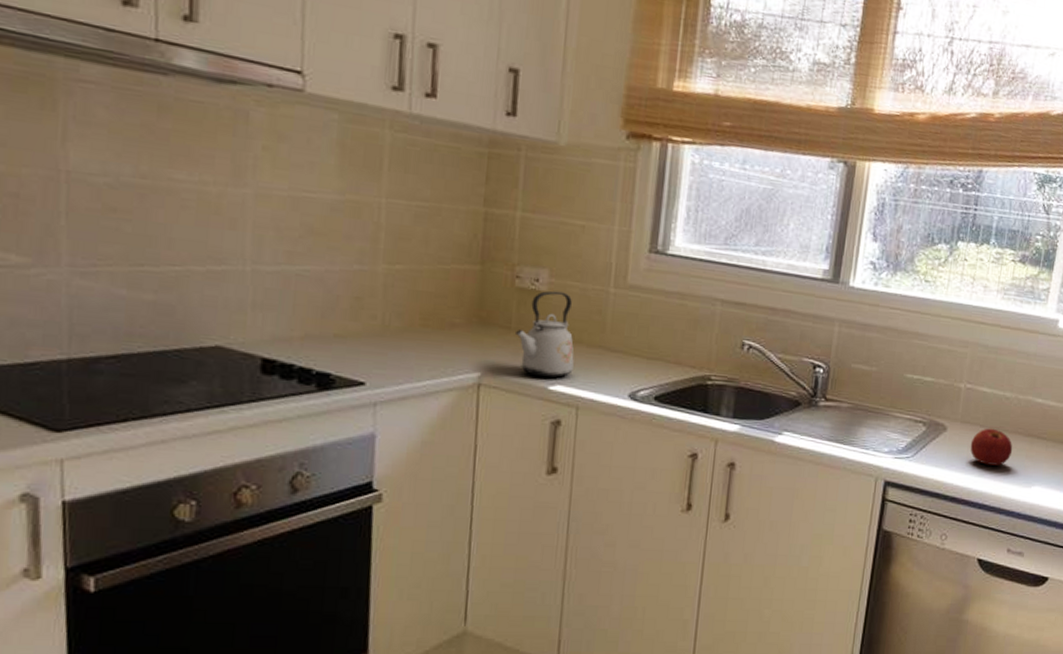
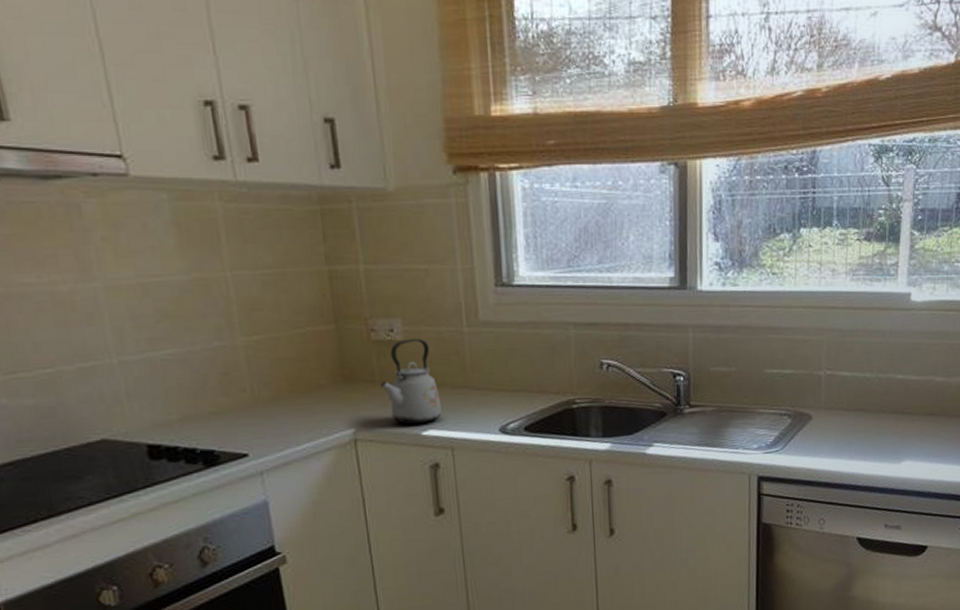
apple: present [970,428,1013,466] -> none [837,410,879,447]

